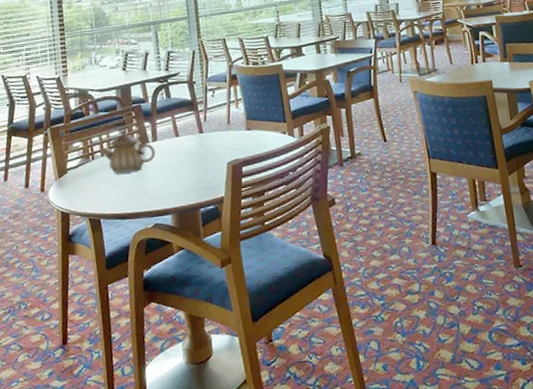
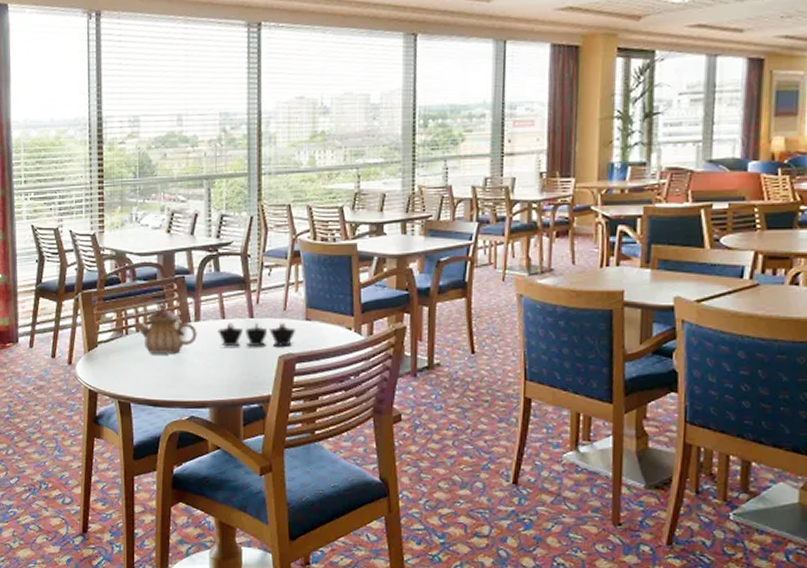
sugar bowl: none [173,134,240,160] -> present [218,323,296,348]

